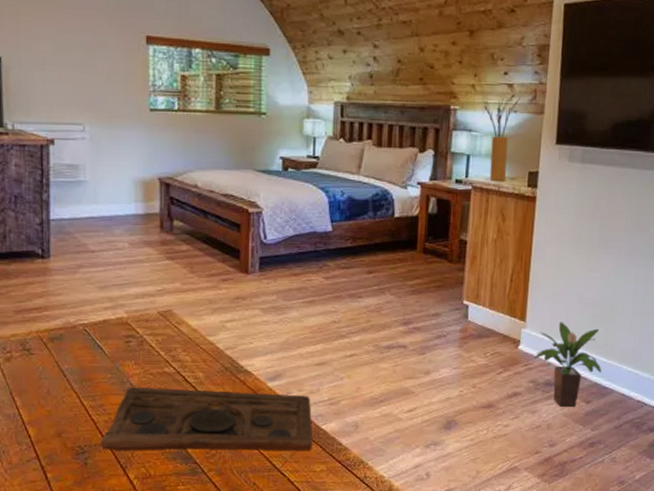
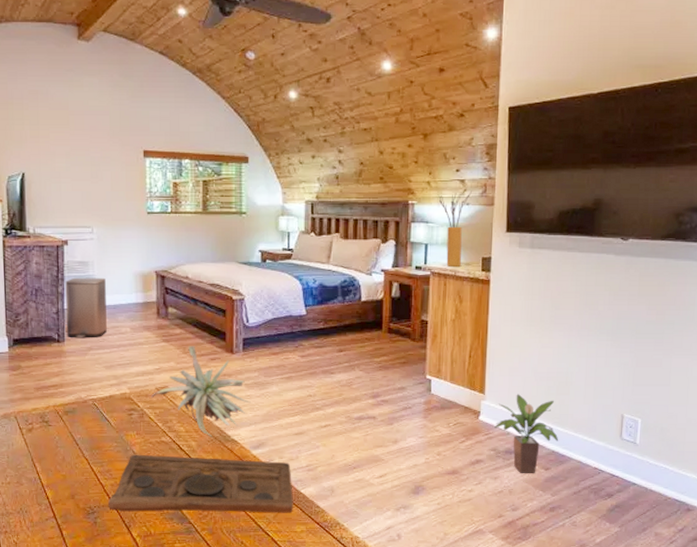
pedal bin: none [51,183,101,253] -> present [65,277,107,337]
plant: none [153,265,267,368] -> present [151,346,251,437]

